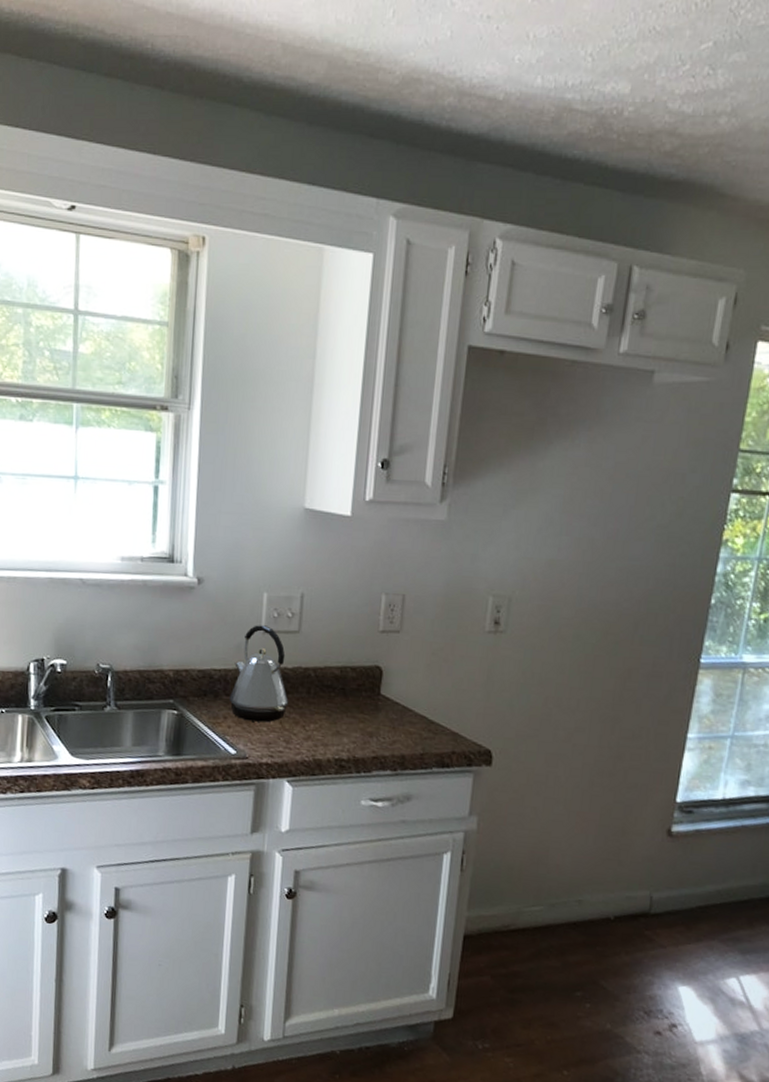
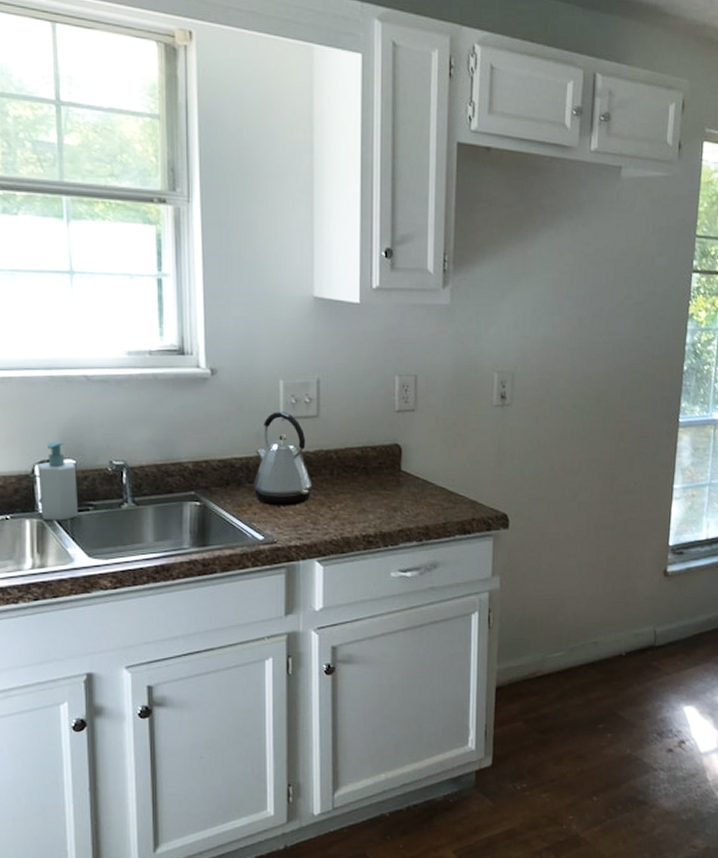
soap bottle: none [32,640,67,719] -> present [38,441,78,521]

